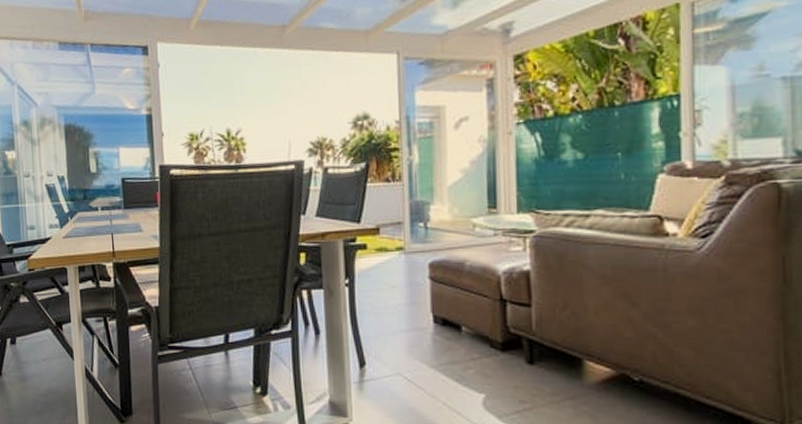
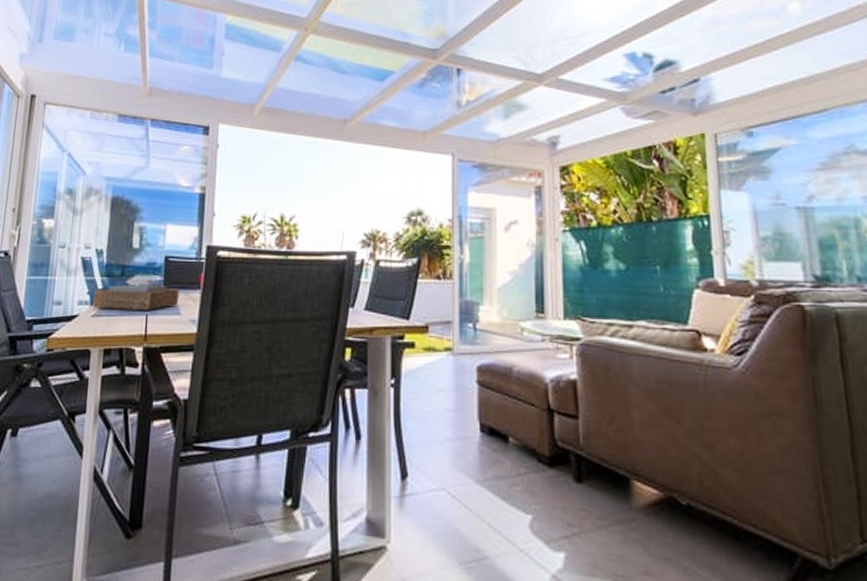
napkin holder: none [61,206,140,231] -> present [92,285,180,312]

